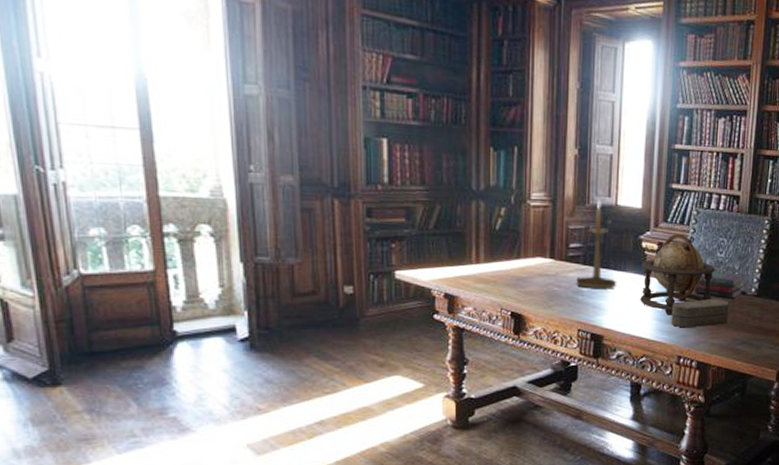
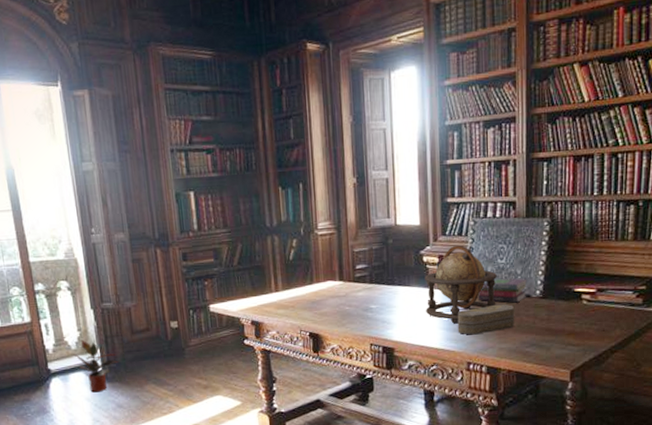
potted plant: none [210,298,273,363] -> present [73,340,119,393]
candlestick: present [576,200,617,288] -> none [364,222,403,305]

